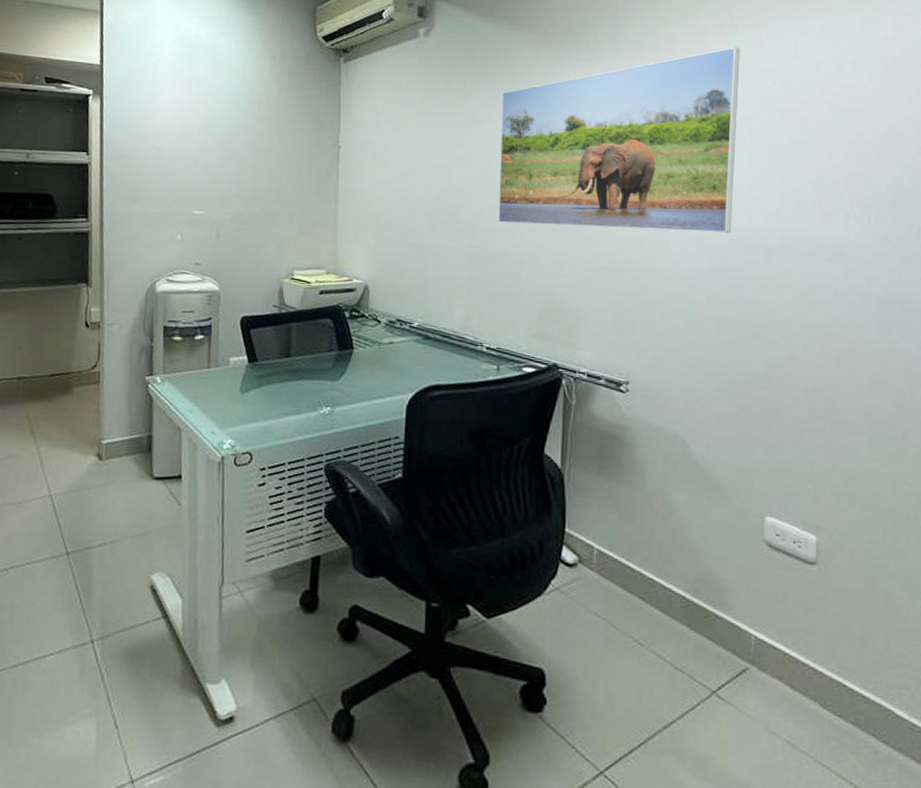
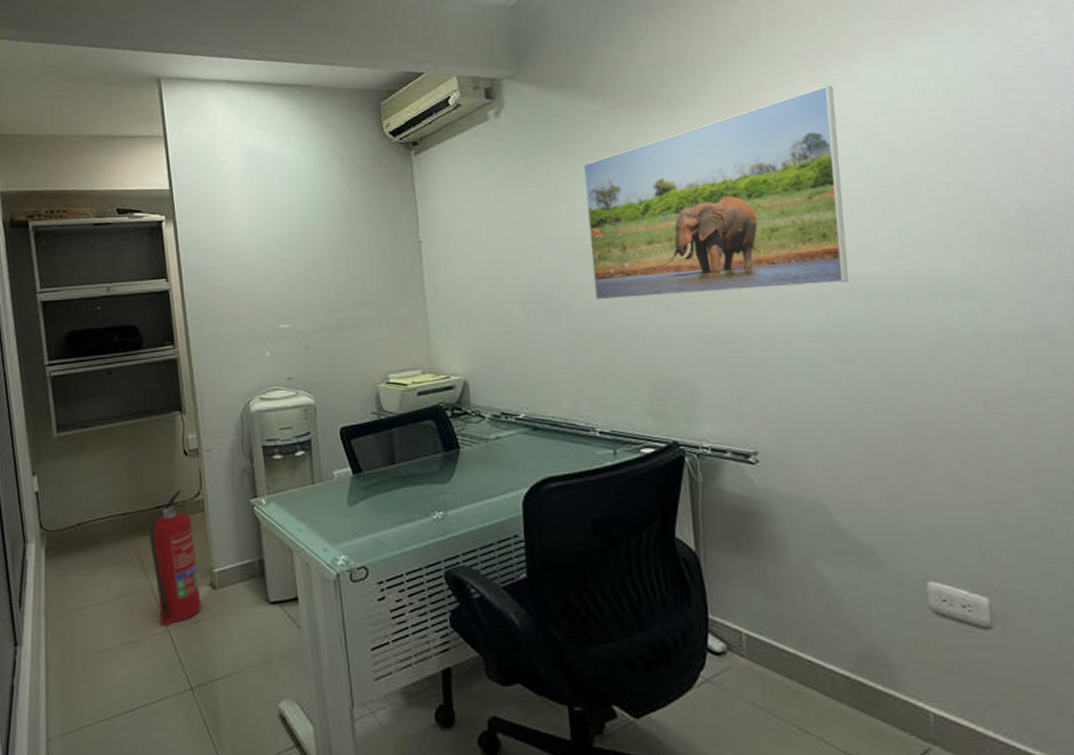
fire extinguisher: none [41,360,87,492] -> present [149,490,202,627]

